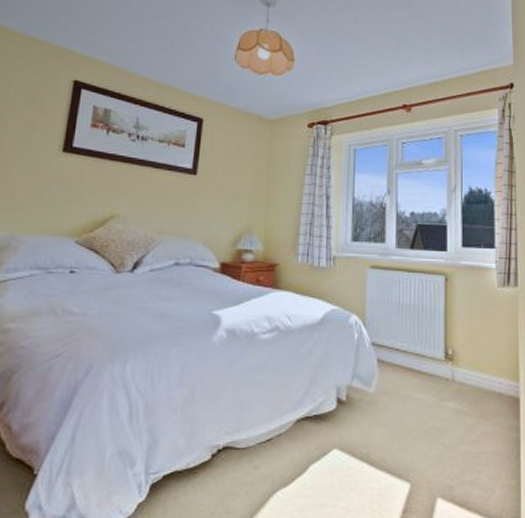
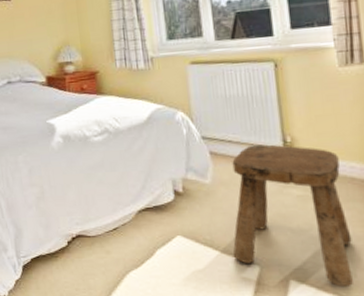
stool: none [386,355,495,505] -> present [232,144,353,288]

